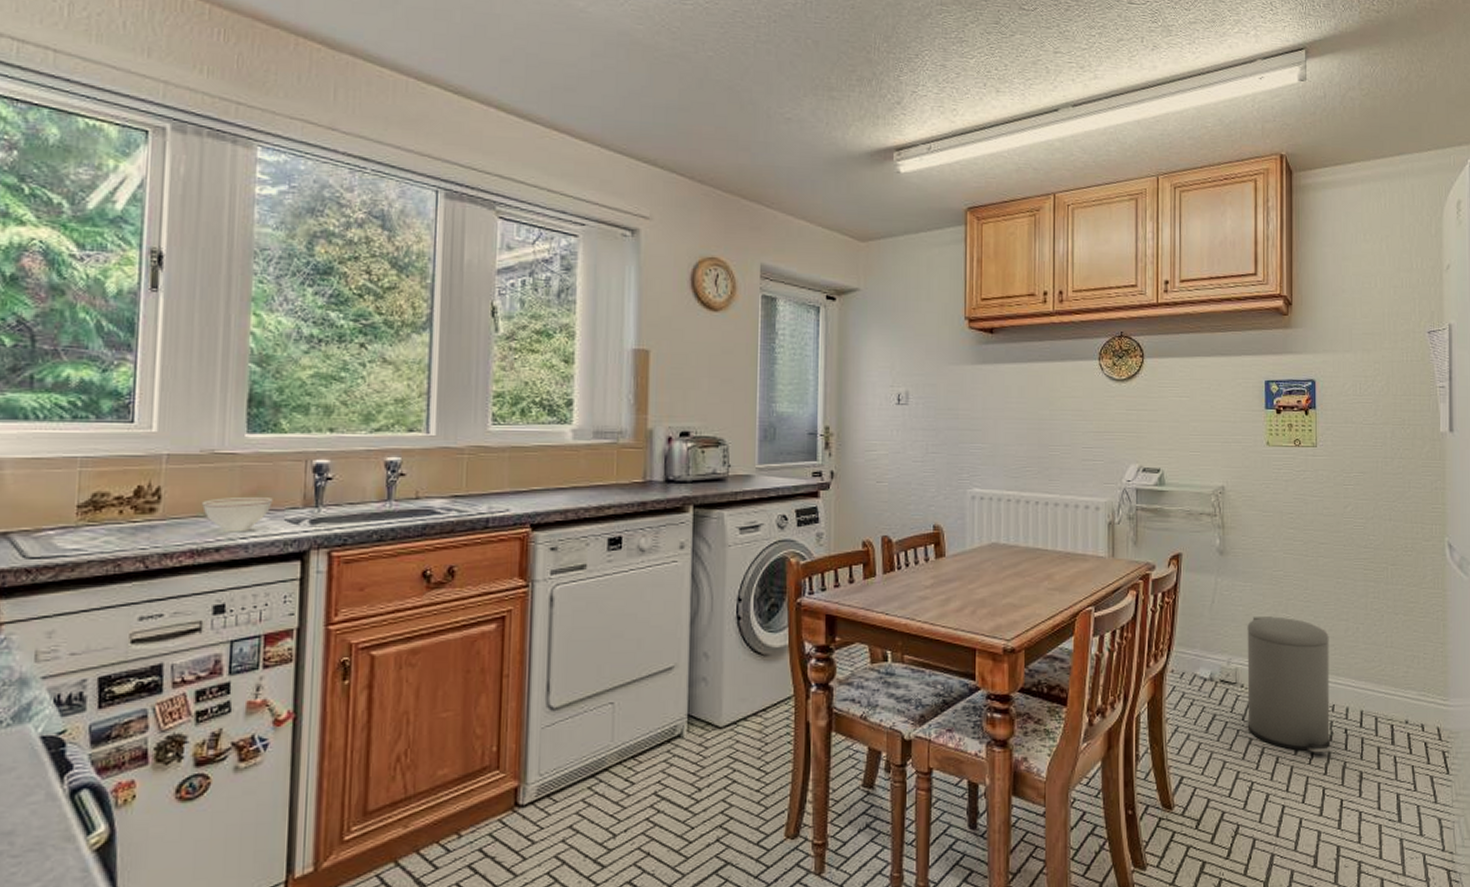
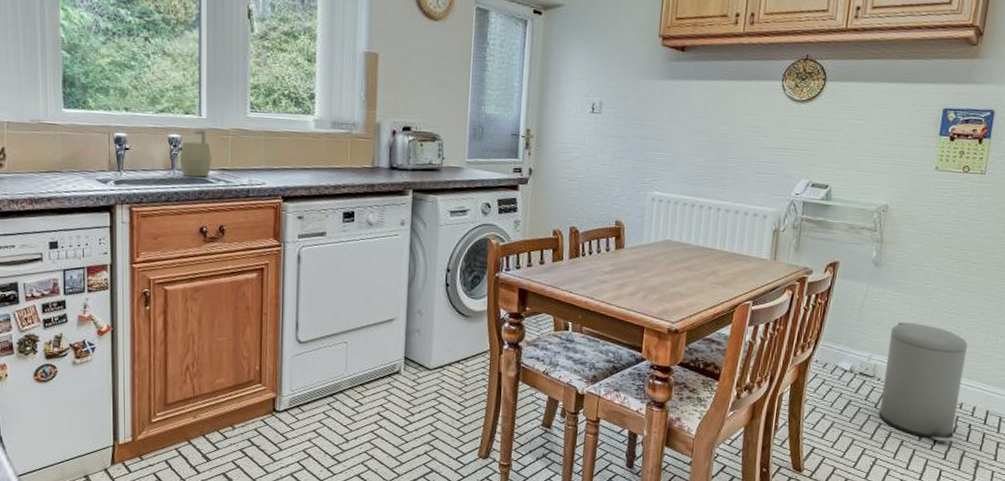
bowl: present [201,496,273,533] -> none [34,159,86,188]
soap dispenser: none [398,450,442,508] -> present [179,130,212,178]

